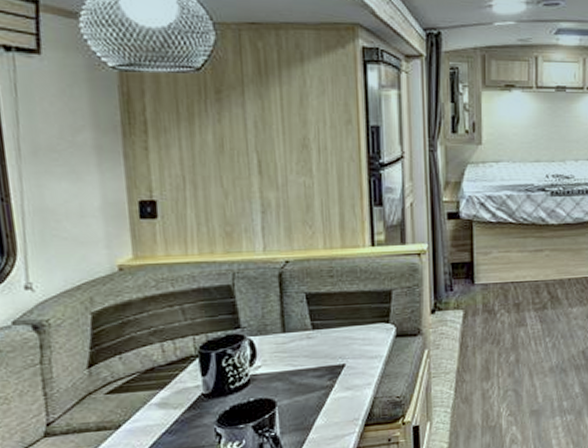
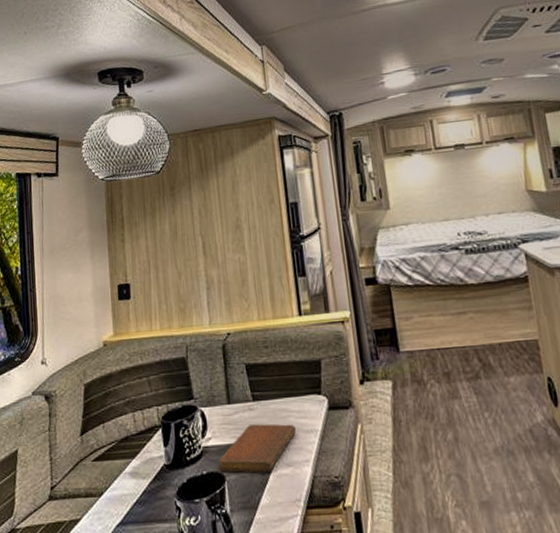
notebook: none [268,351,360,398] -> present [218,423,297,473]

